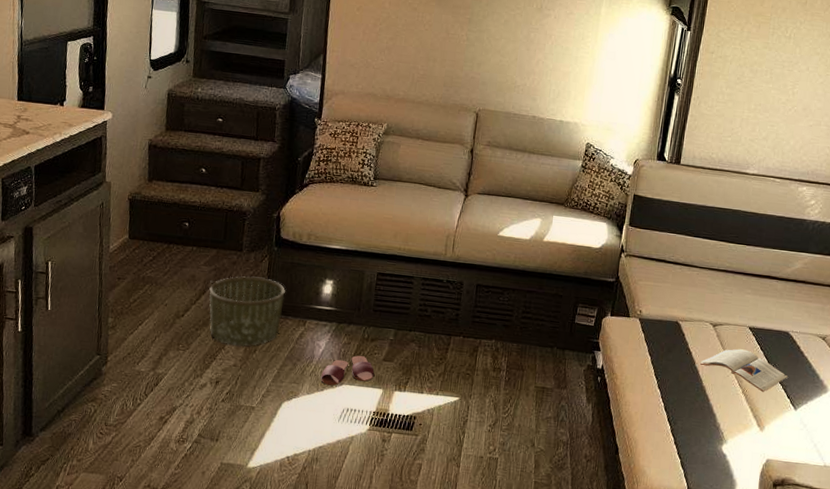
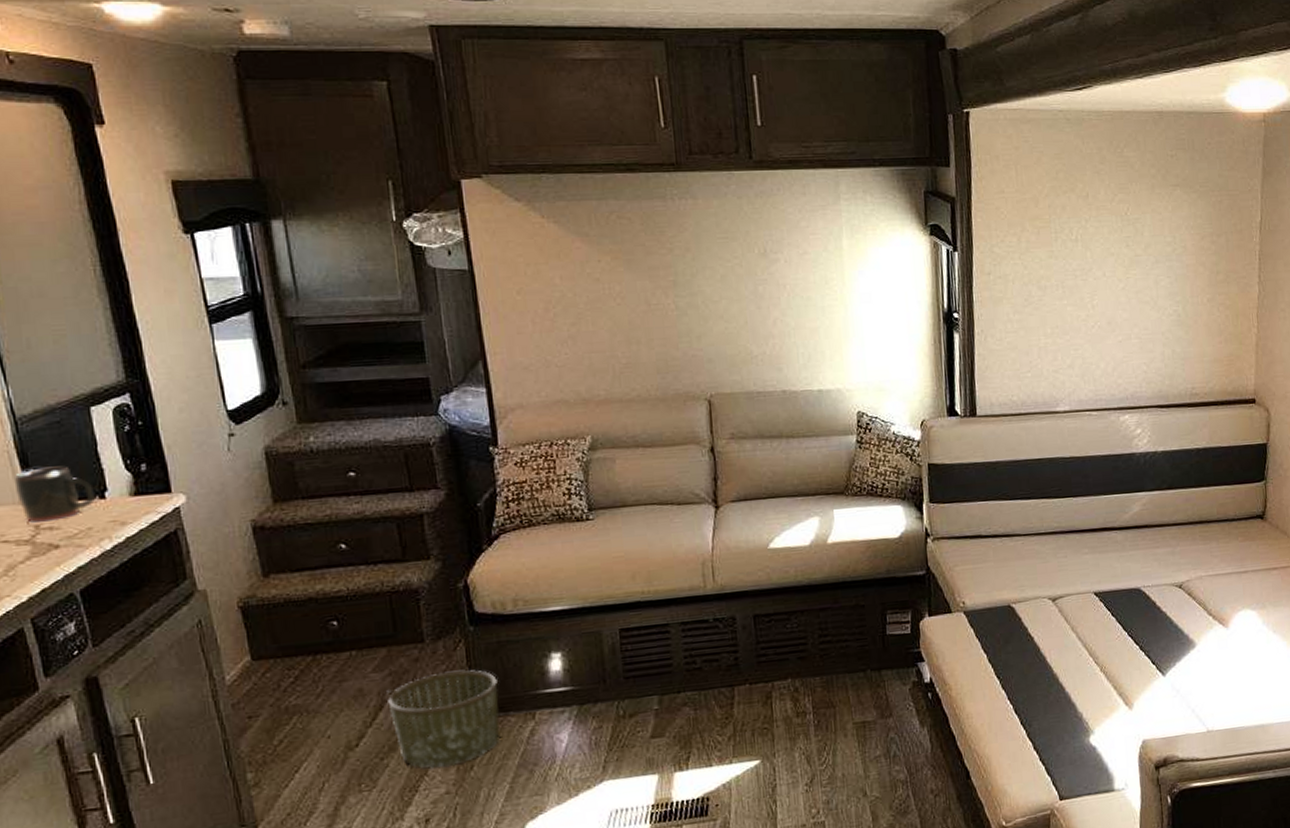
mug: none [11,77,58,115] -> present [13,466,95,522]
slippers: present [320,355,375,386] -> none [571,739,643,787]
magazine: present [700,349,788,392] -> none [1046,619,1148,664]

